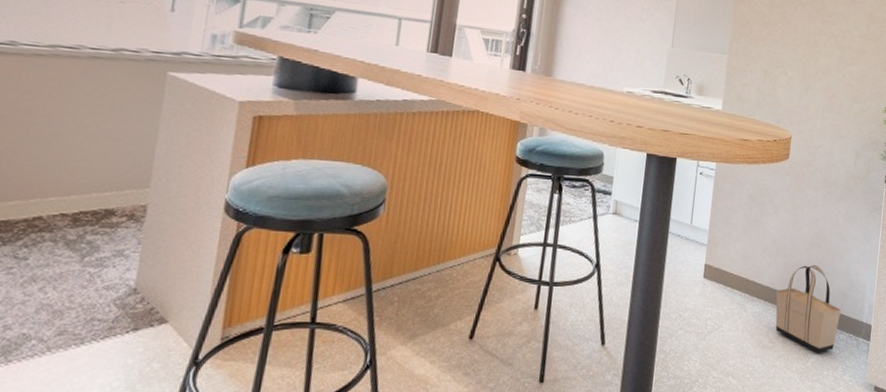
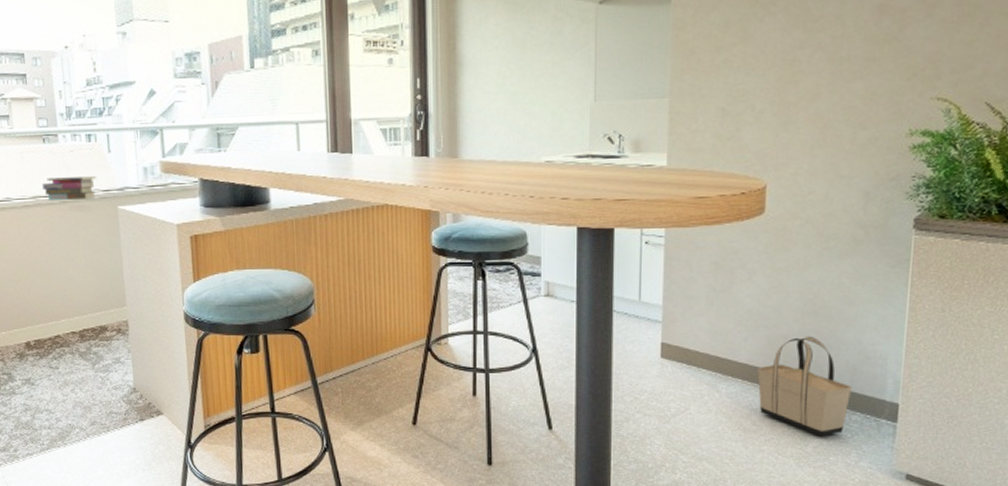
books: none [68,27,149,59] -> present [42,176,97,202]

